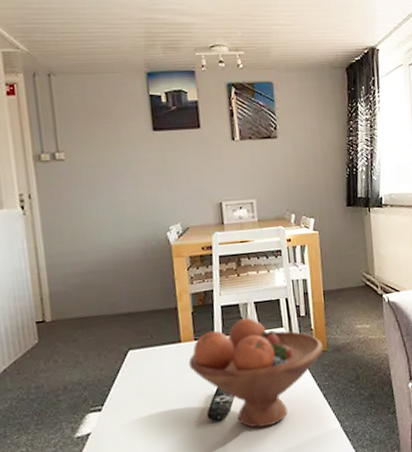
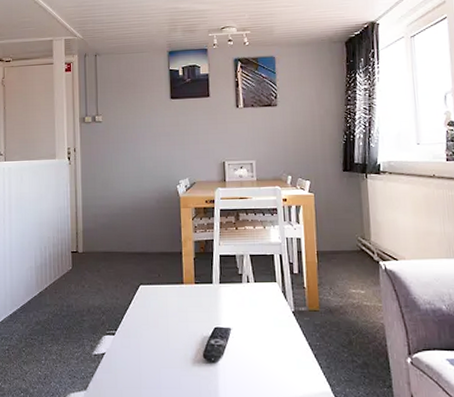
fruit bowl: present [188,318,323,428] -> none [188,269,315,377]

